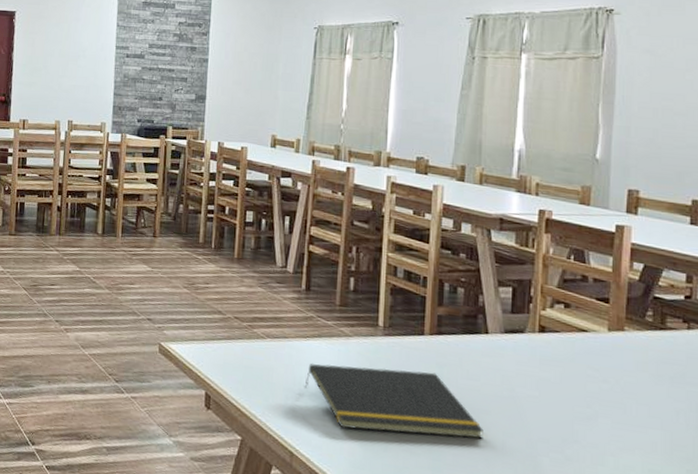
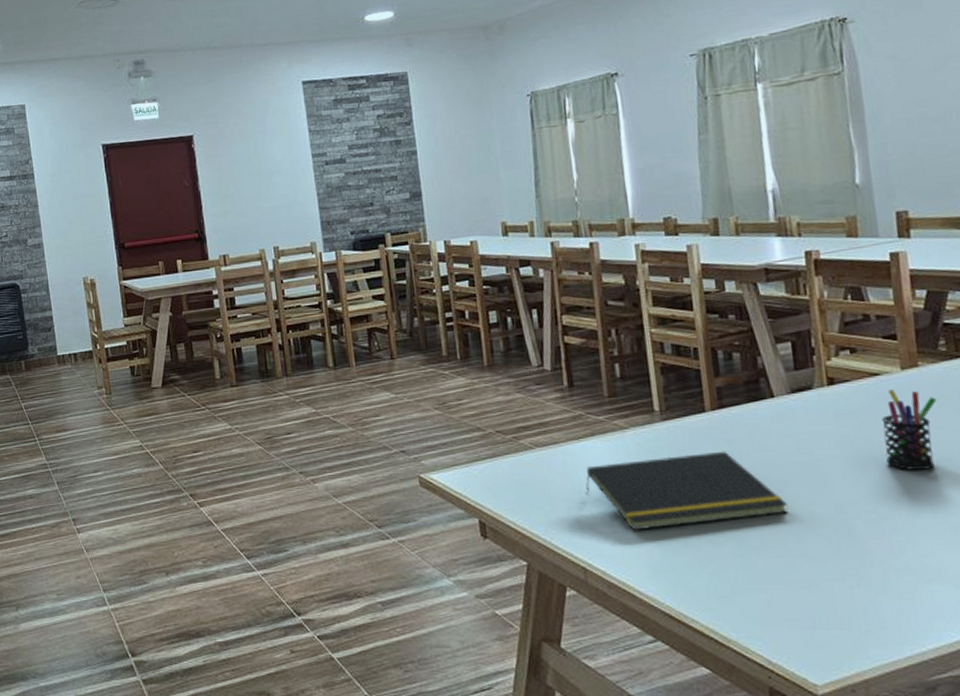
pen holder: none [580,346,636,425] -> present [881,389,937,470]

